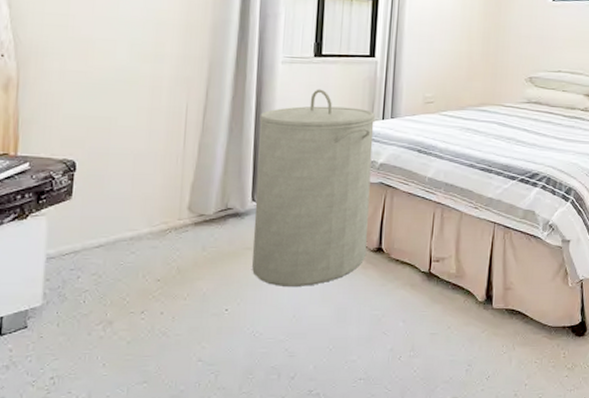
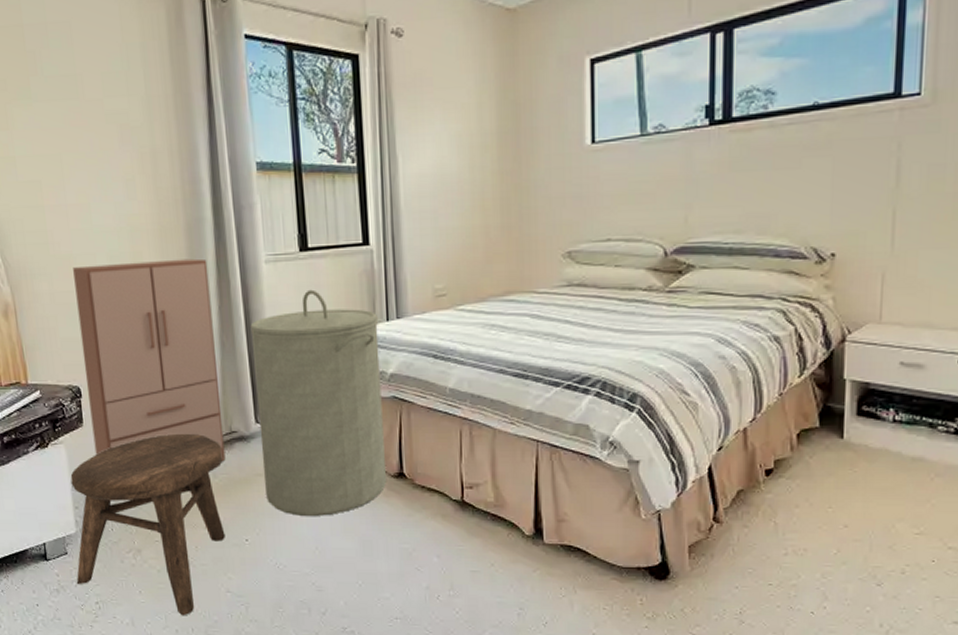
stool: none [31,208,215,387] -> present [70,433,225,616]
cabinet: none [80,50,228,236] -> present [73,258,226,462]

